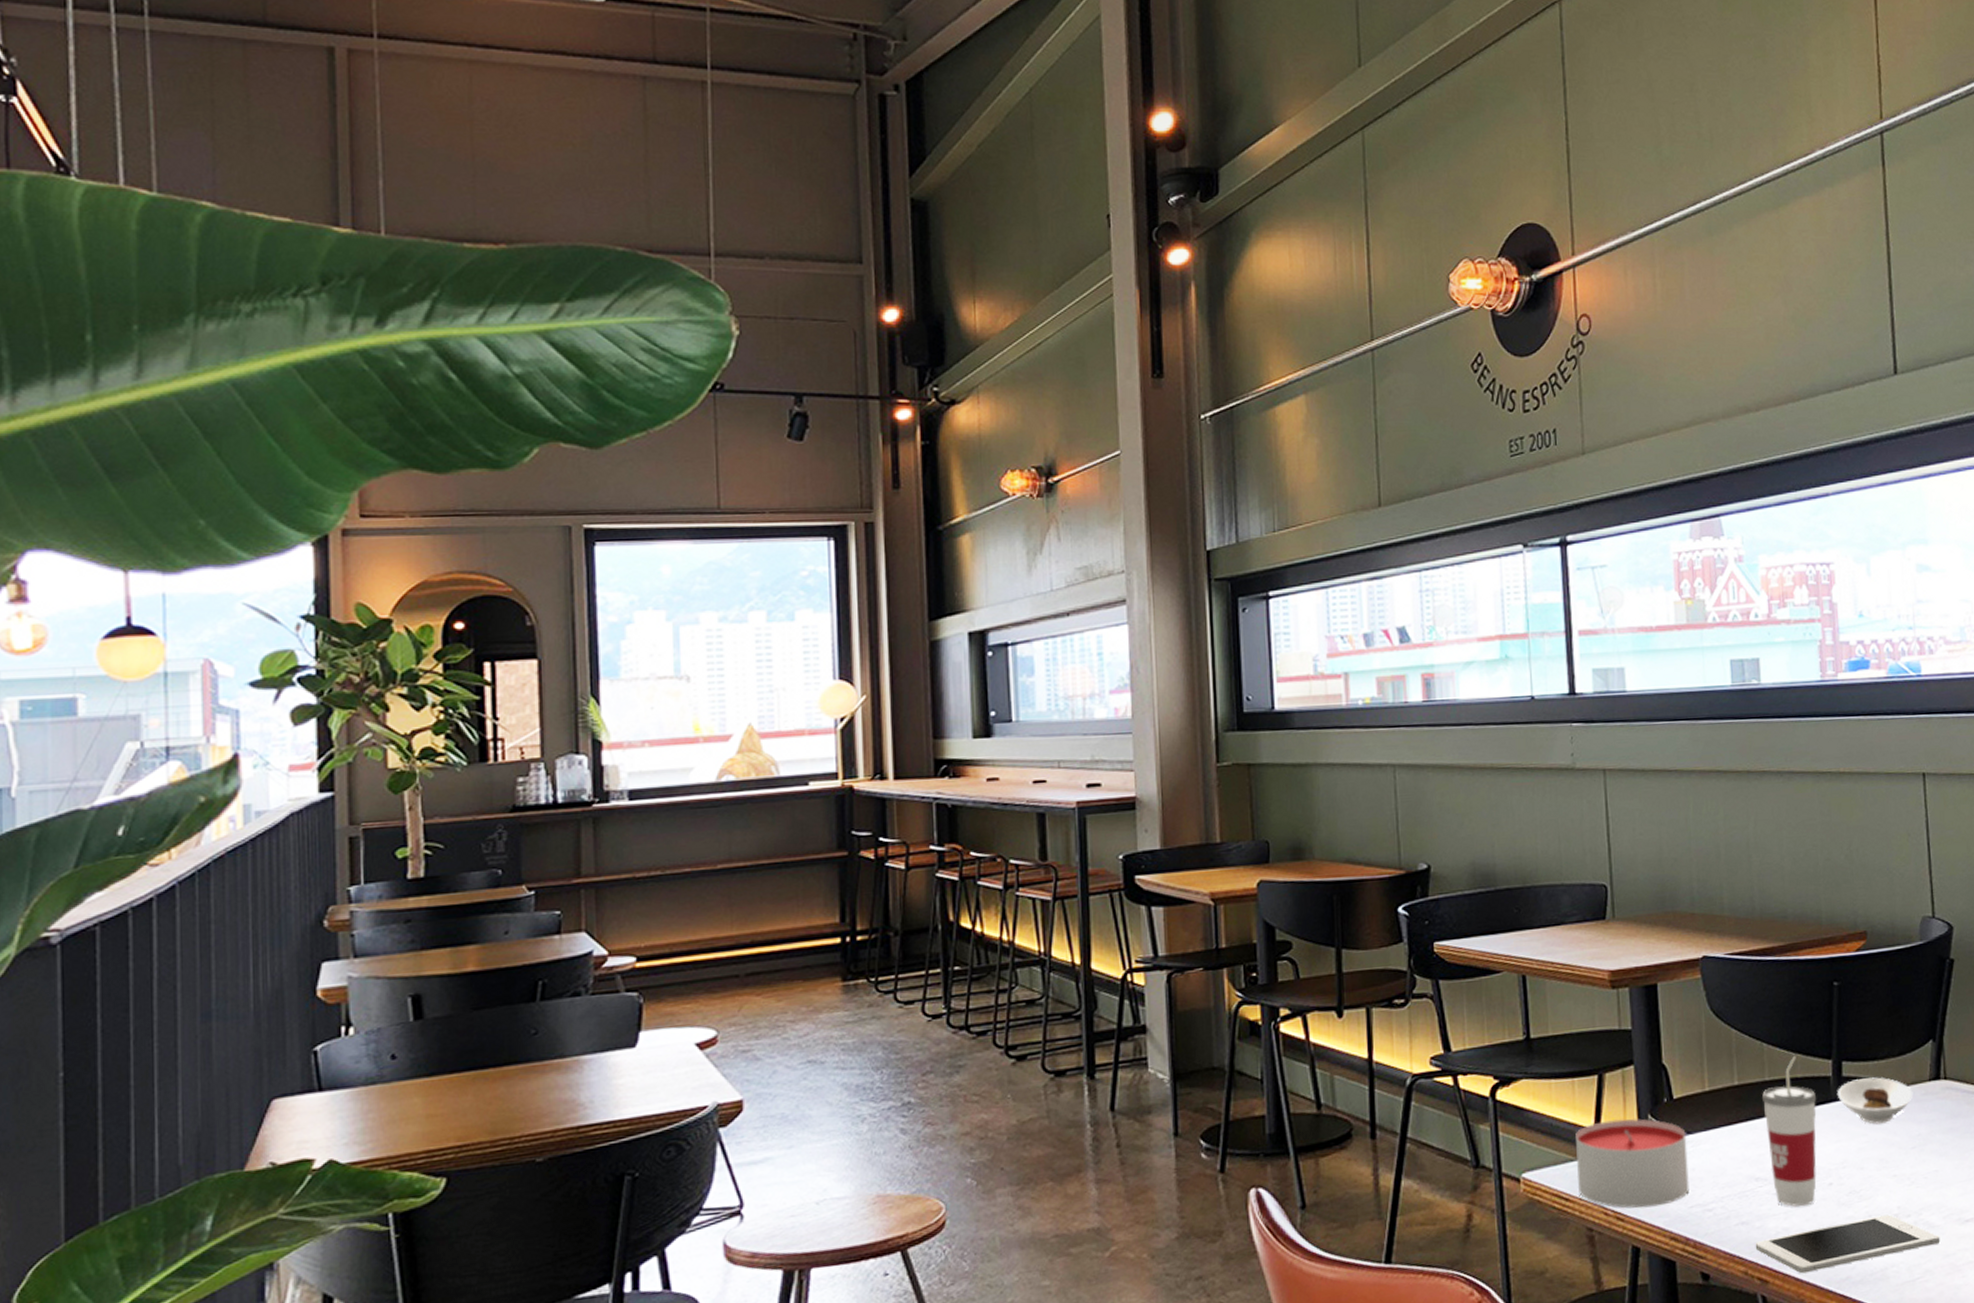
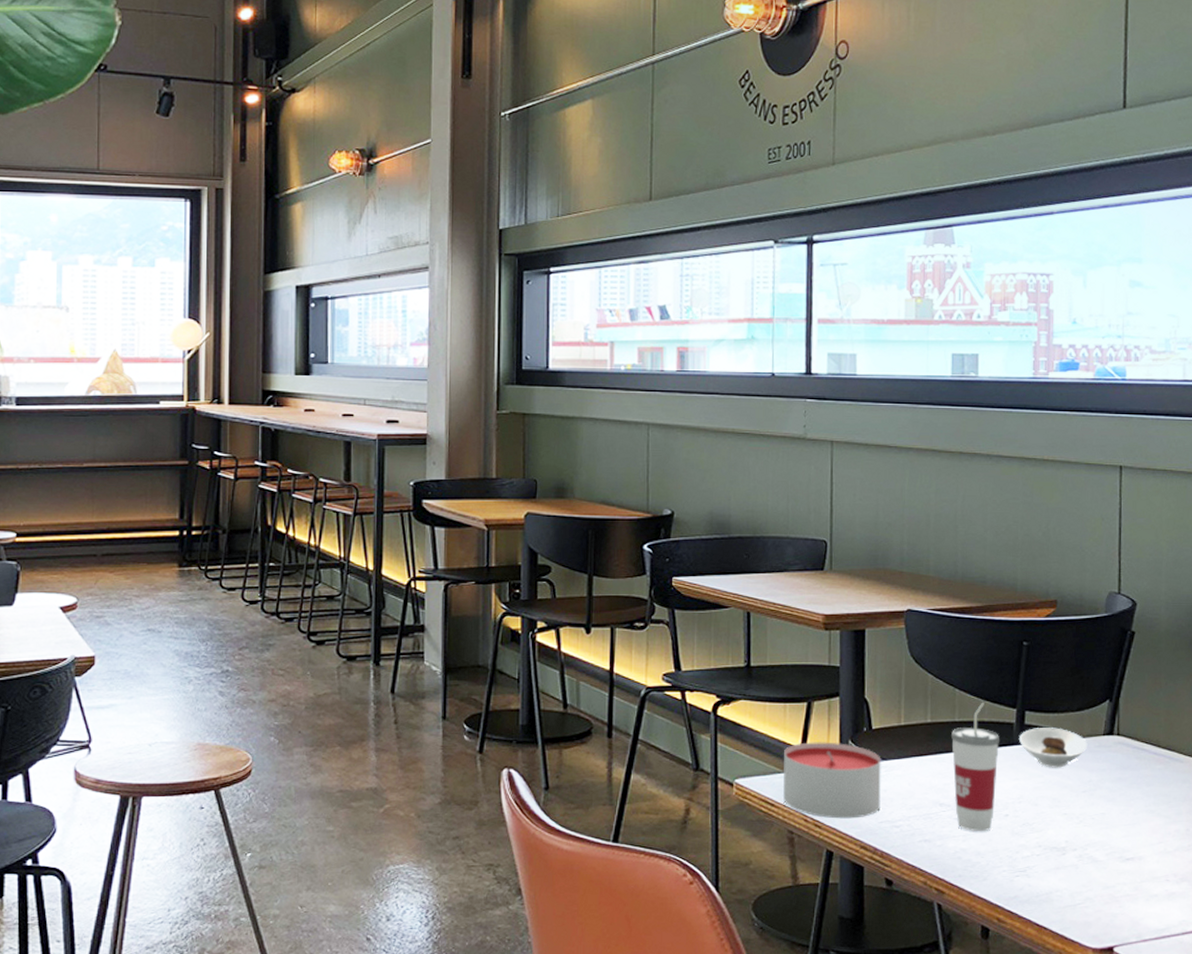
cell phone: present [1755,1214,1940,1274] -> none [935,847,1102,889]

